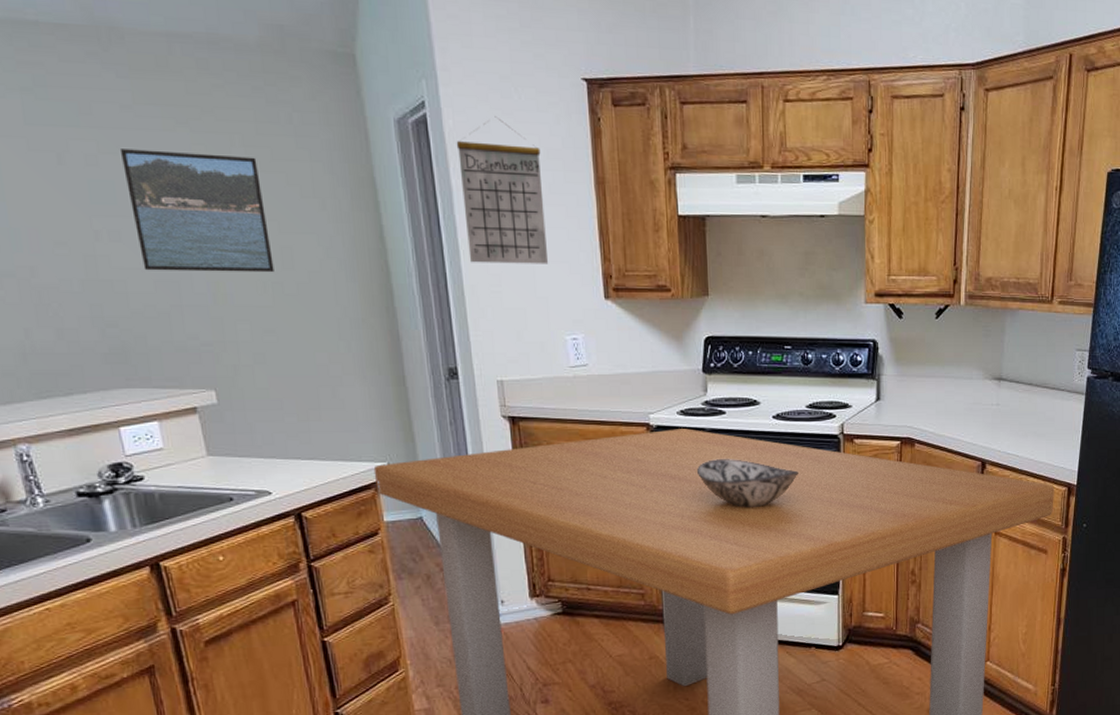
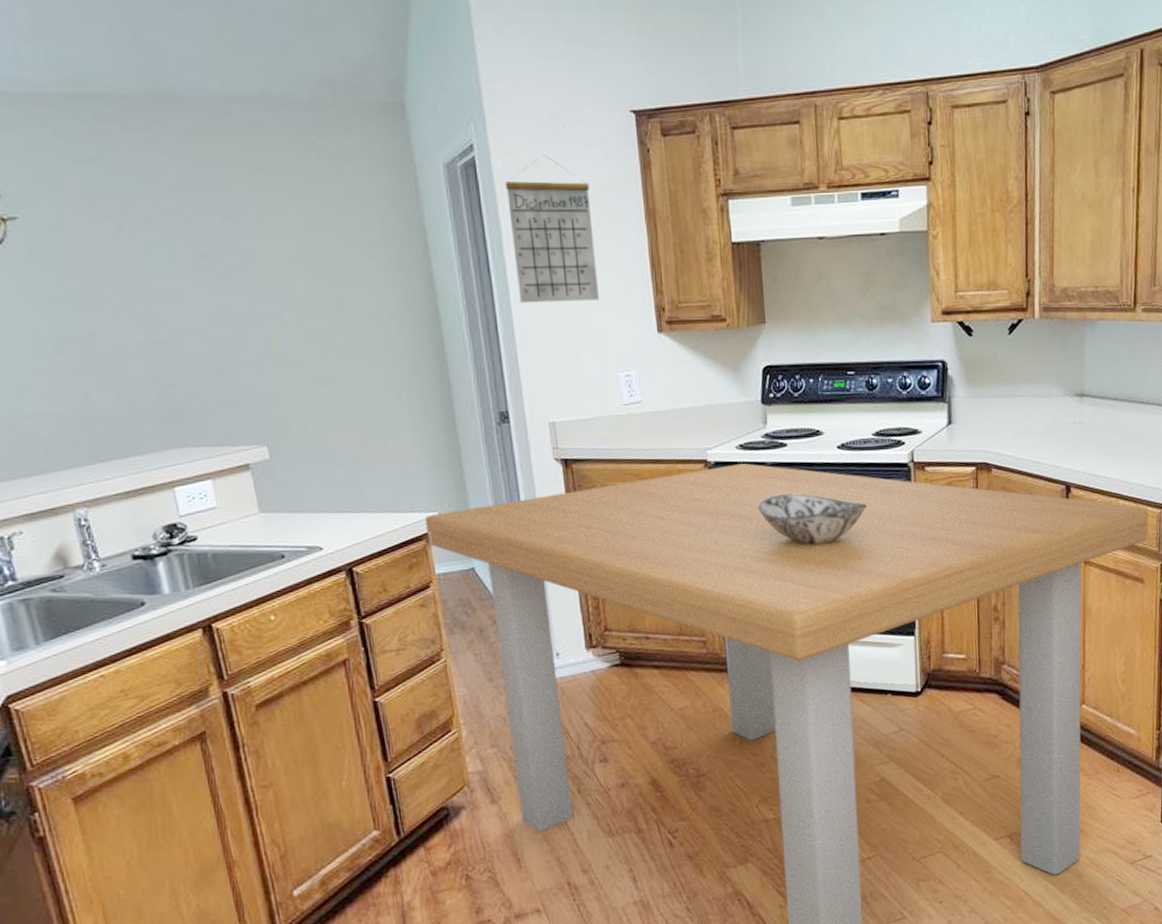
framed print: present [119,149,274,273] -> none [177,210,326,329]

